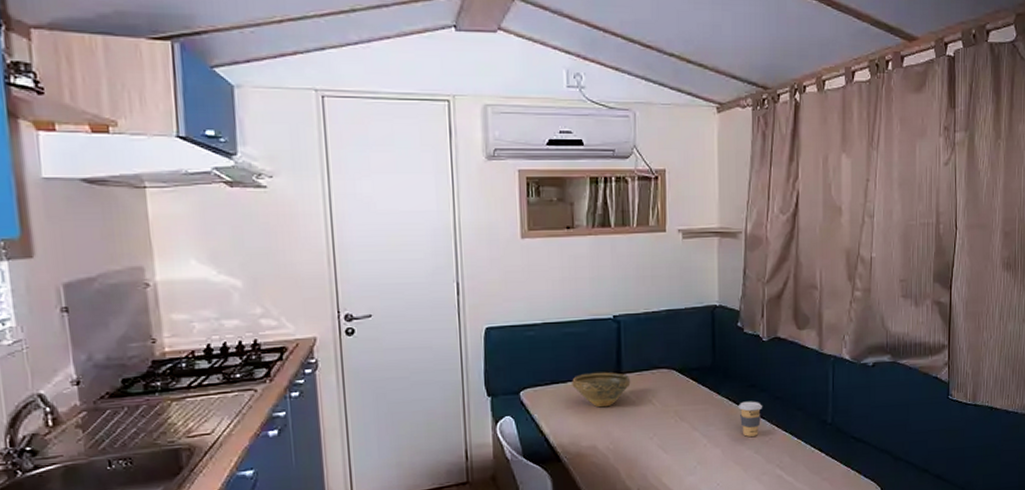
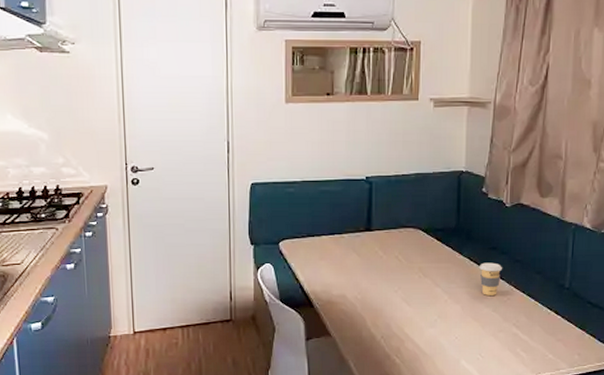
bowl: present [572,372,631,408] -> none [326,228,379,261]

